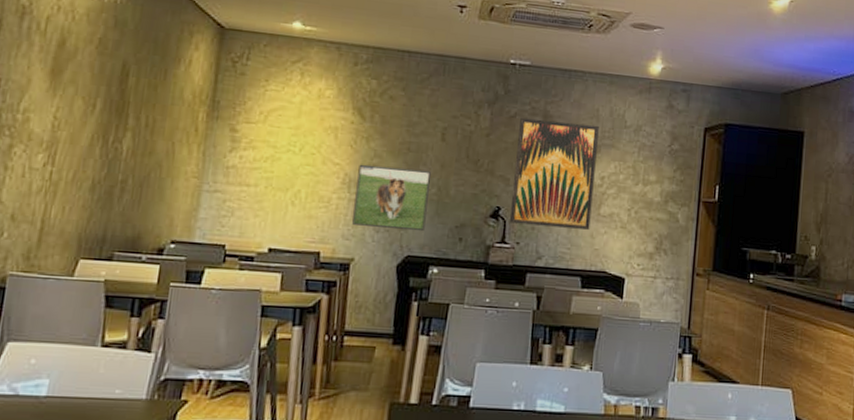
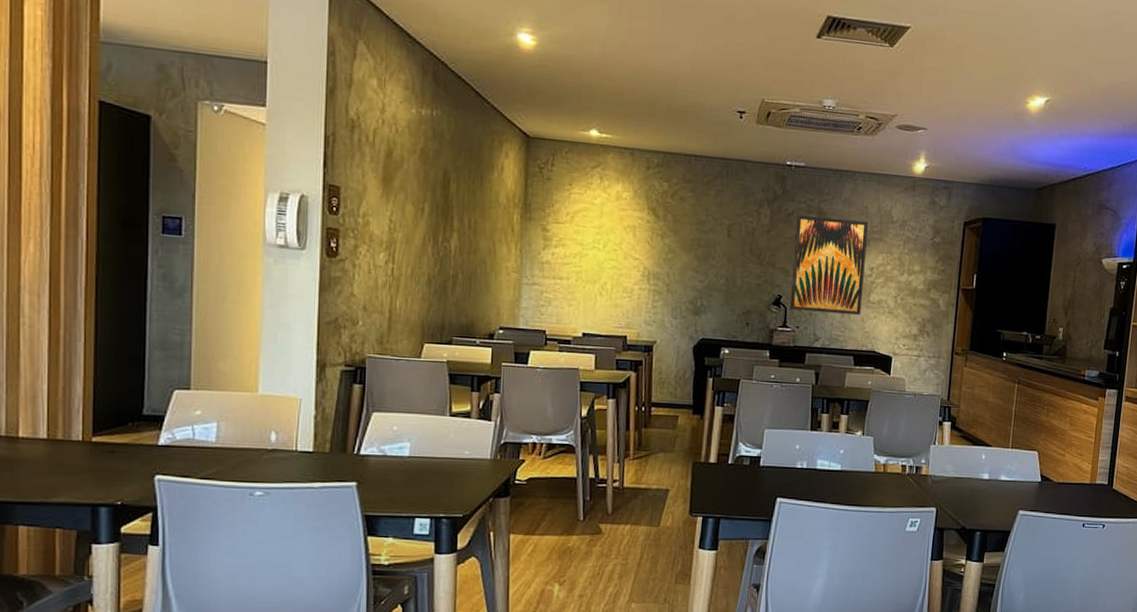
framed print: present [352,164,431,232] -> none [653,258,719,318]

